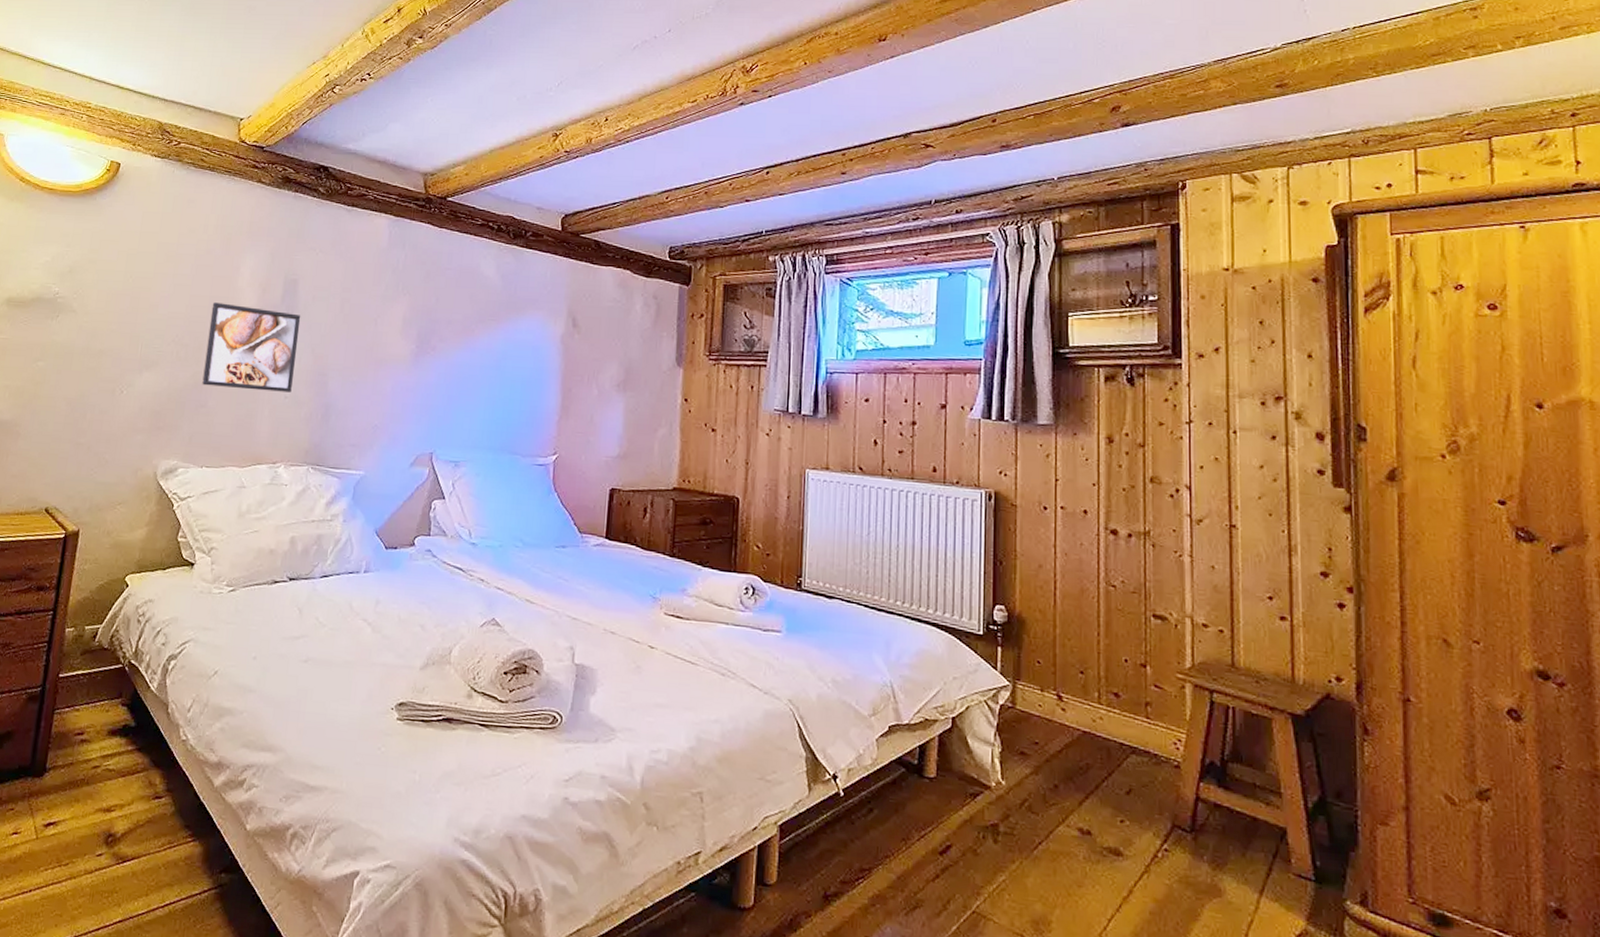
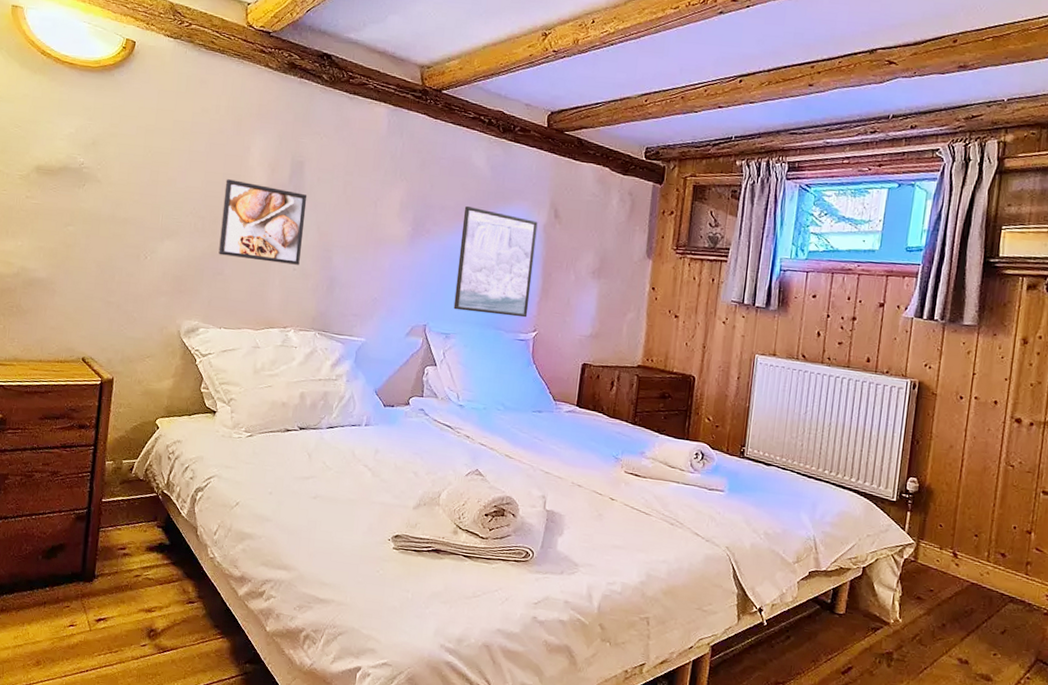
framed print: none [463,319,555,440] -> present [453,206,538,318]

